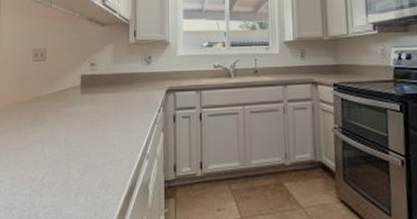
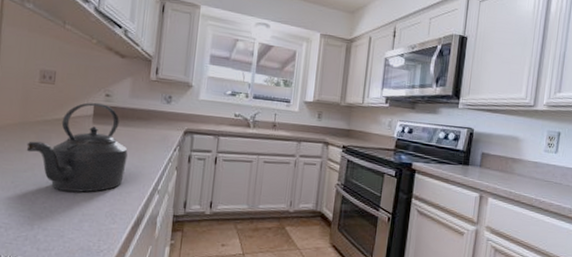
kettle: none [25,73,115,165] -> present [26,102,128,193]

